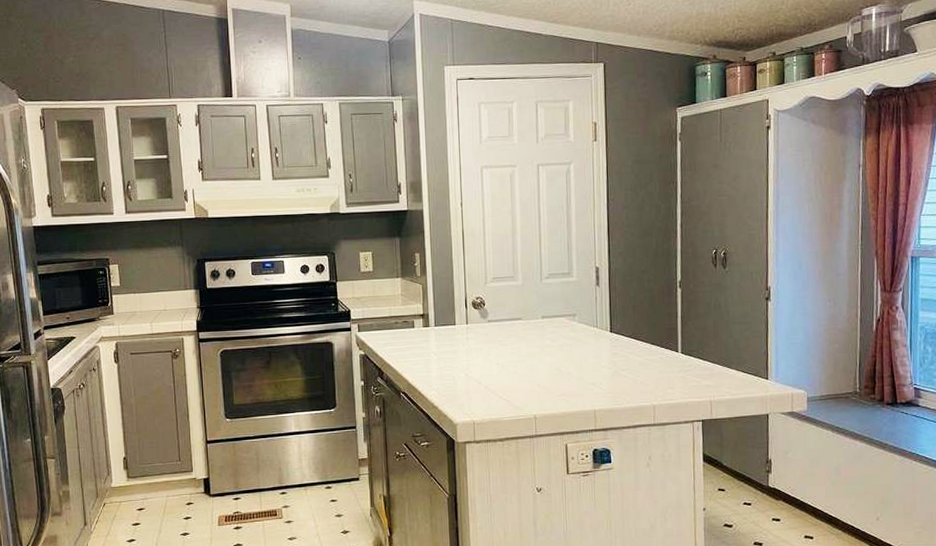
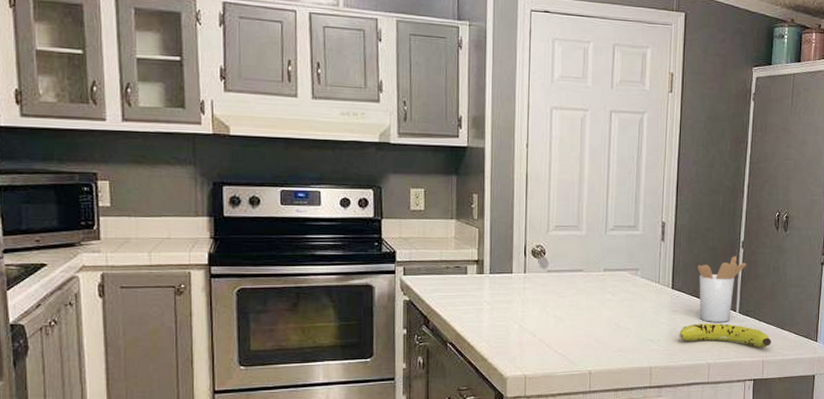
fruit: none [621,364,718,388] -> present [679,323,771,348]
utensil holder: none [635,296,685,364] -> present [697,256,746,322]

